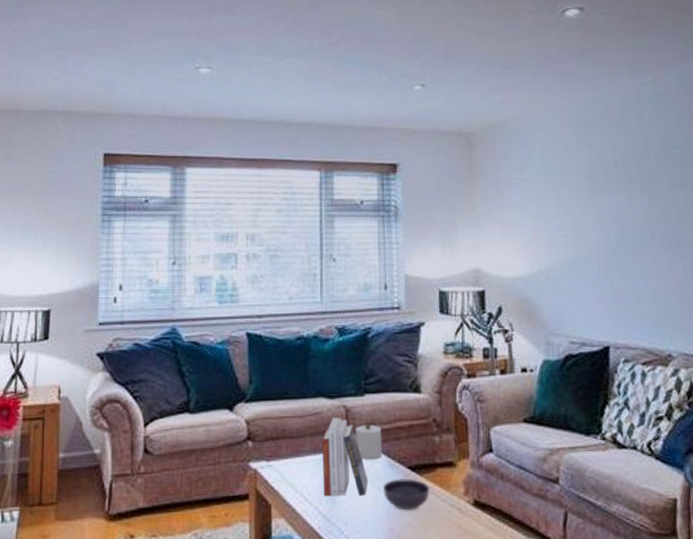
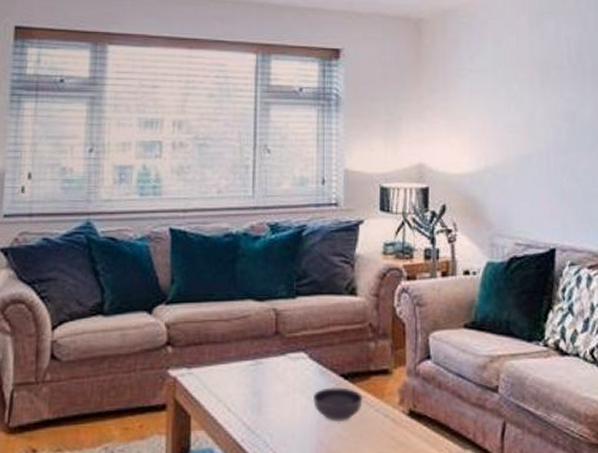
books: present [322,416,369,497] -> none [248,320,298,407]
candle: present [356,421,383,460] -> none [285,325,314,367]

